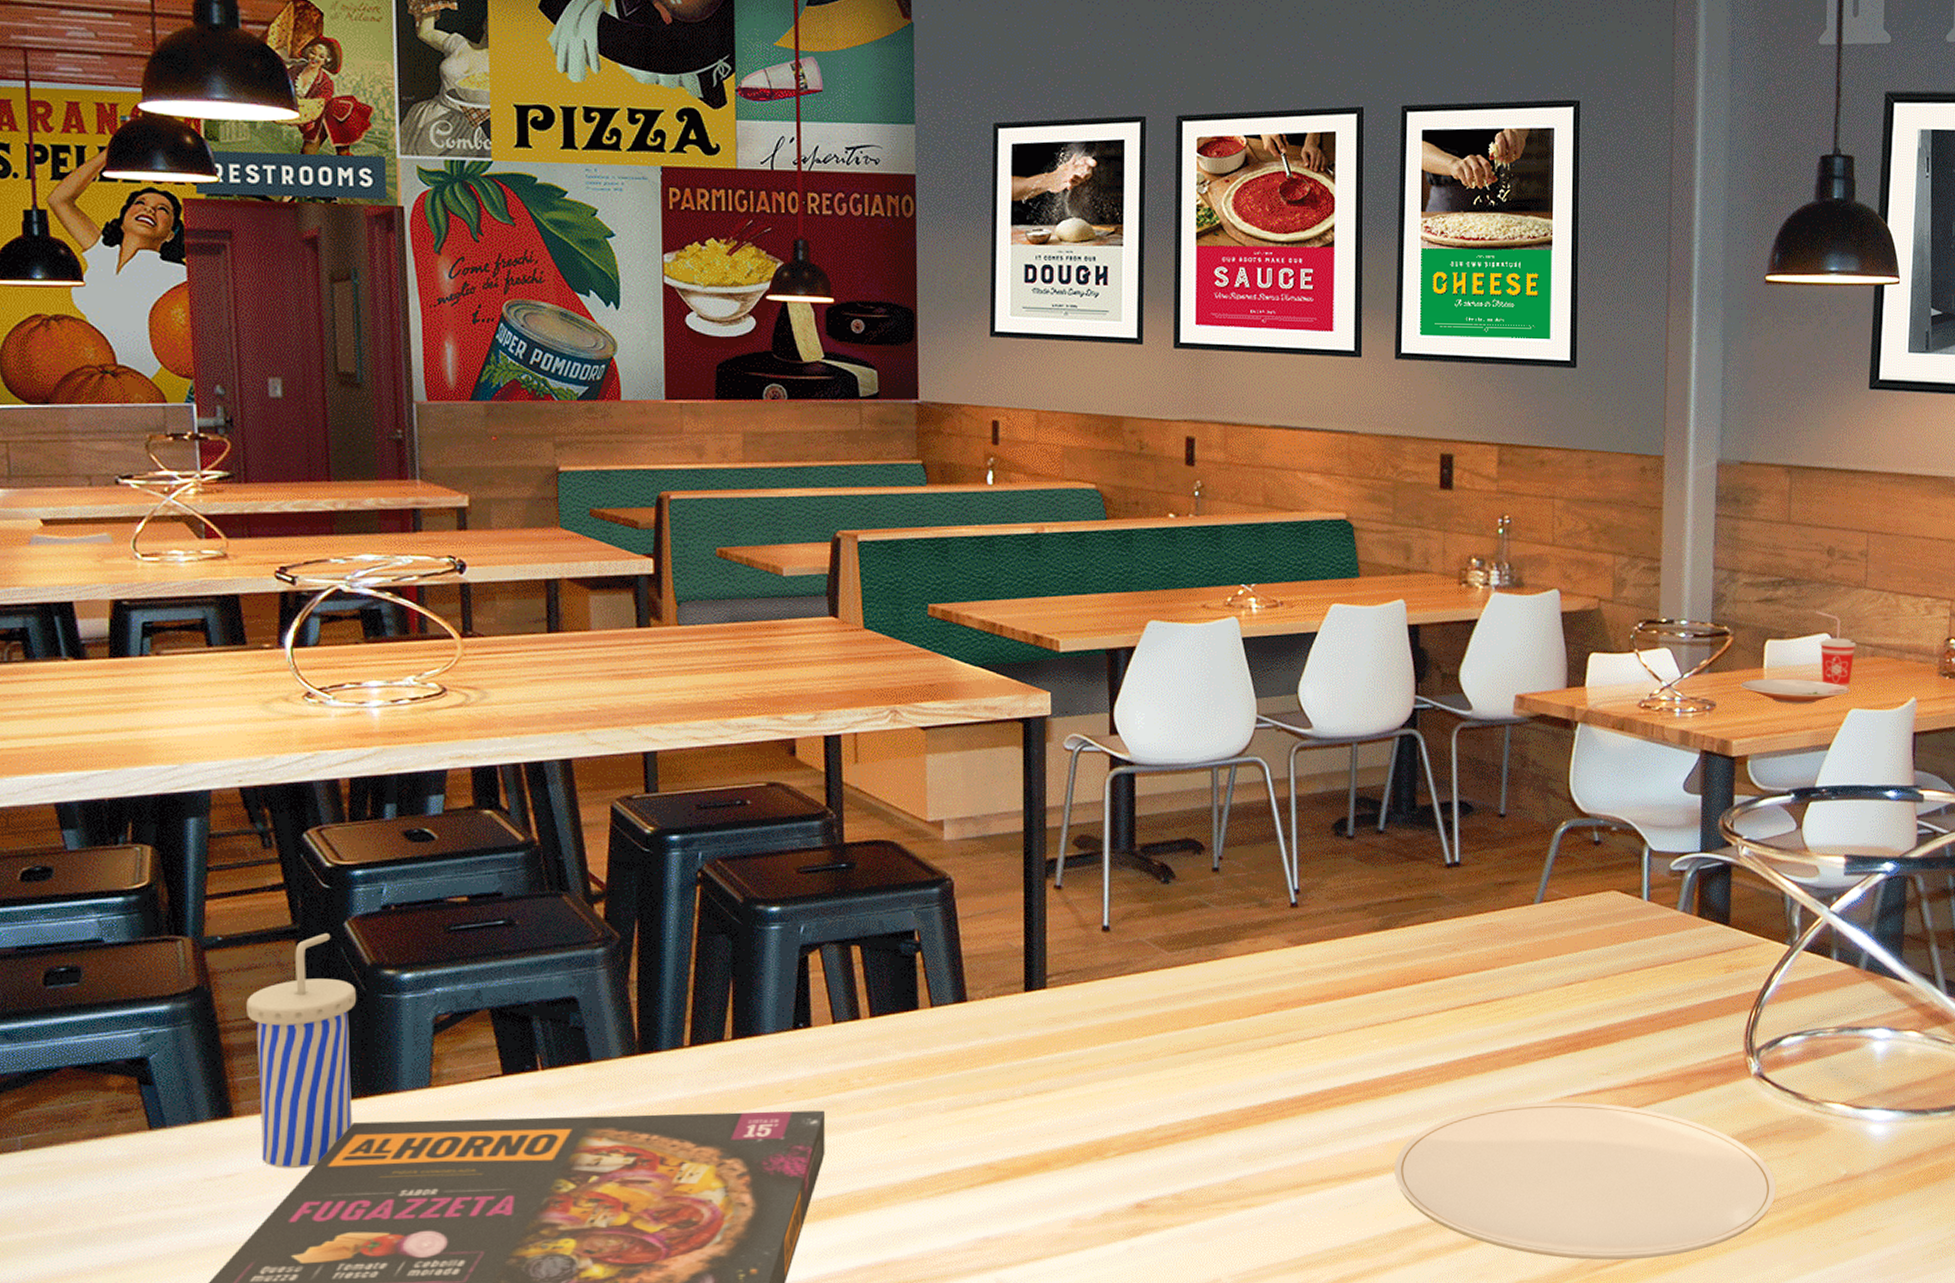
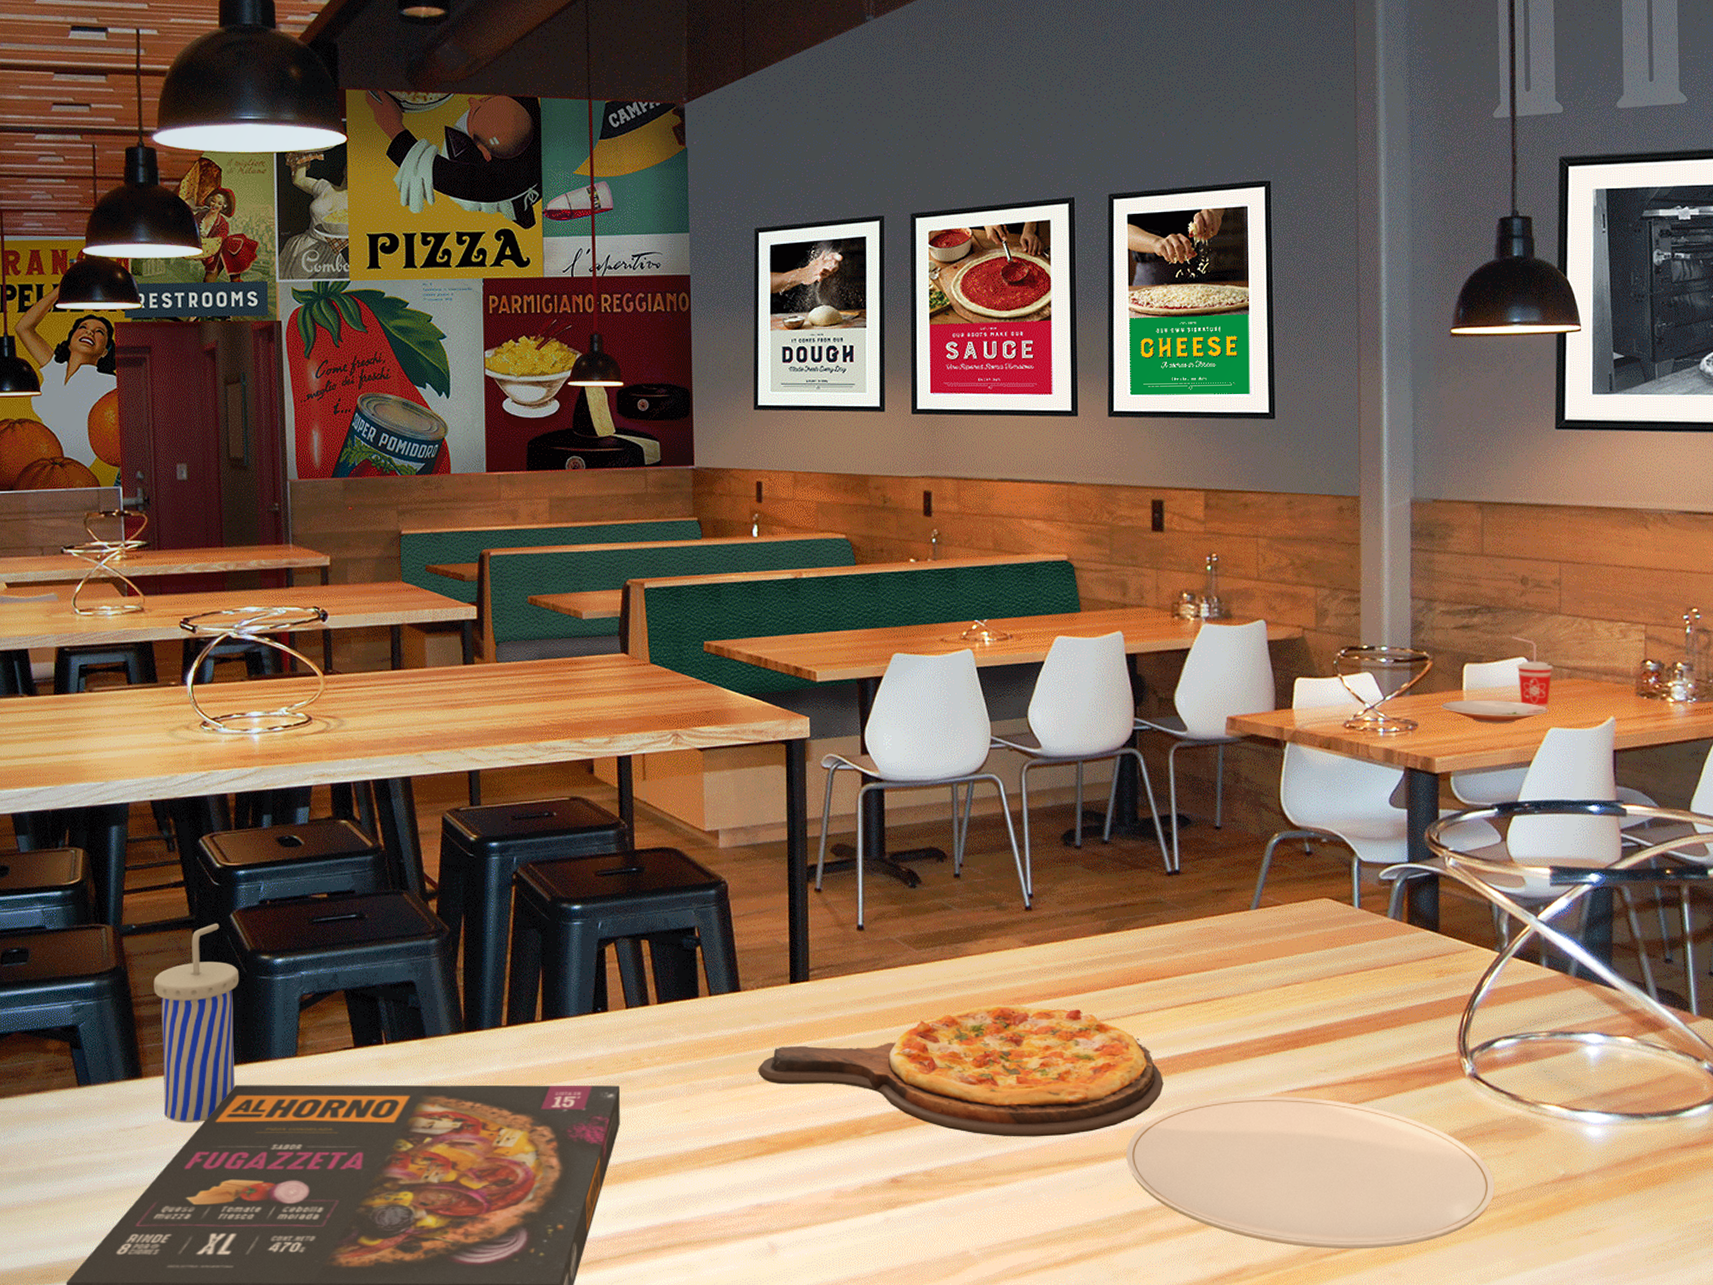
pizza: none [986,1010,1437,1154] -> present [758,1005,1164,1137]

